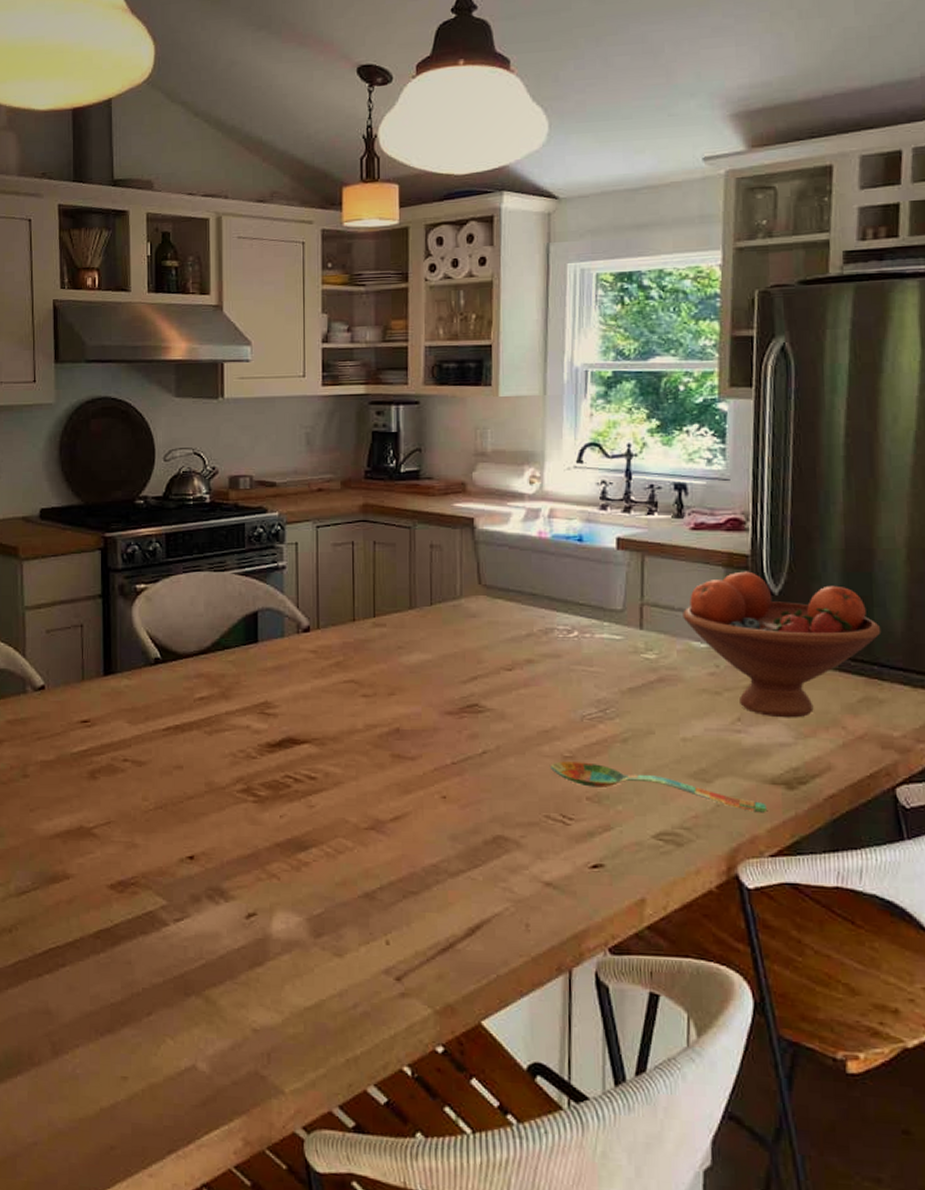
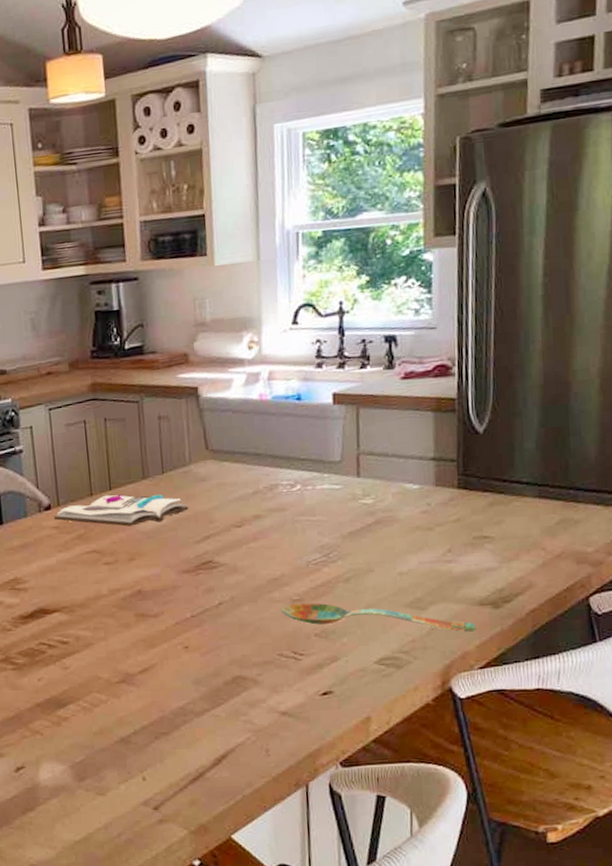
book: none [311,622,457,658] -> present [53,494,189,527]
fruit bowl: present [683,571,882,718] -> none [396,413,577,546]

